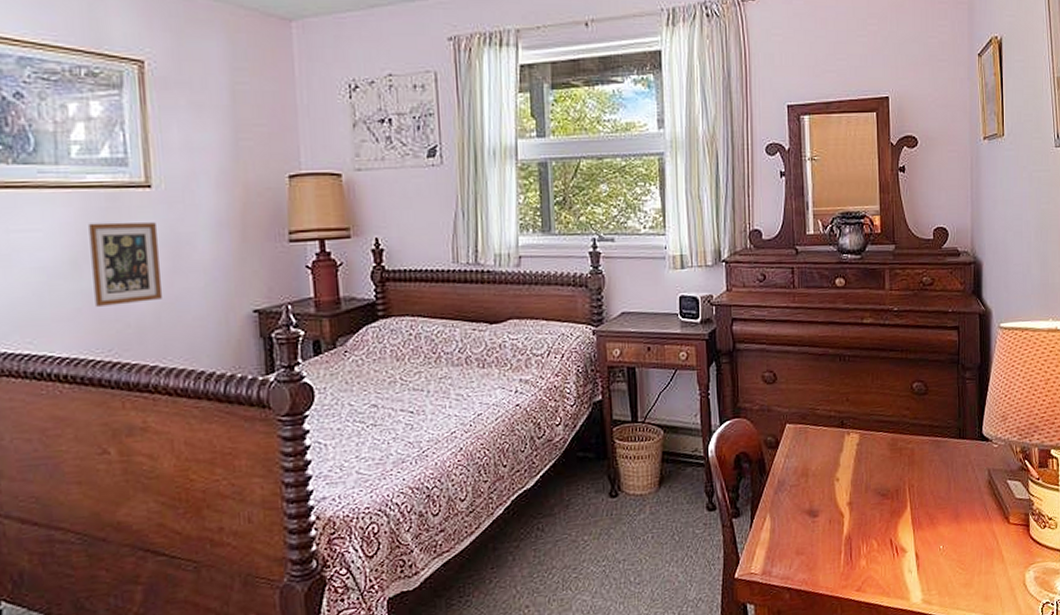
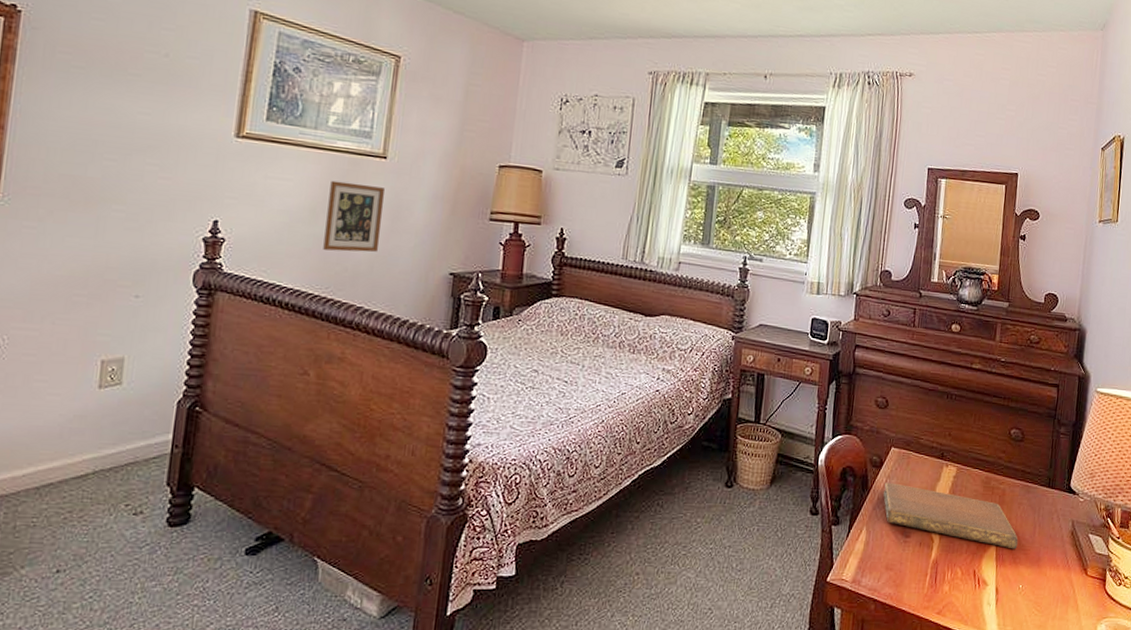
notebook: none [783,462,933,510] -> present [883,482,1018,549]

